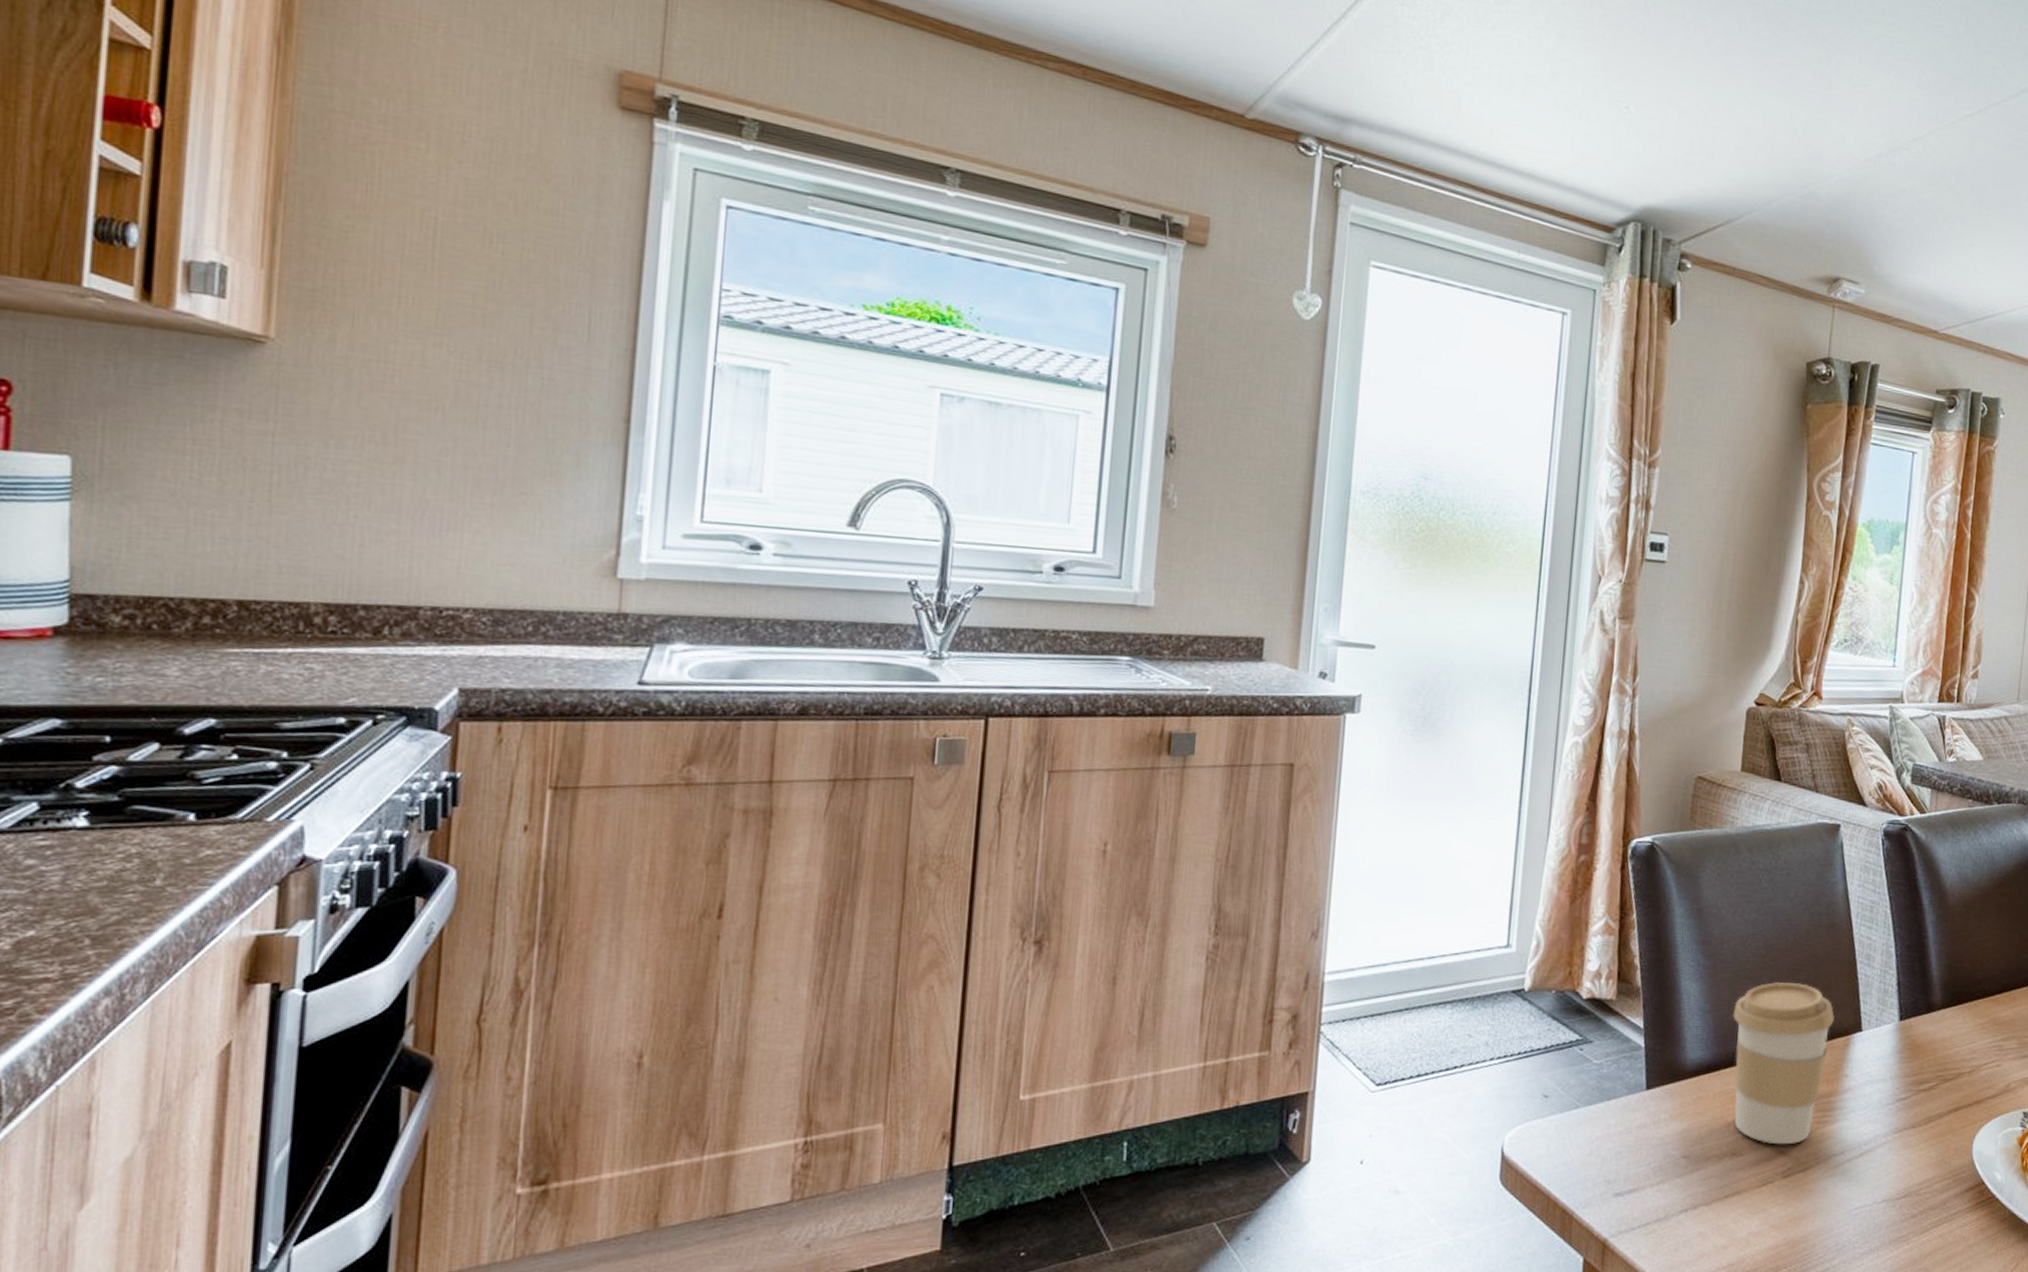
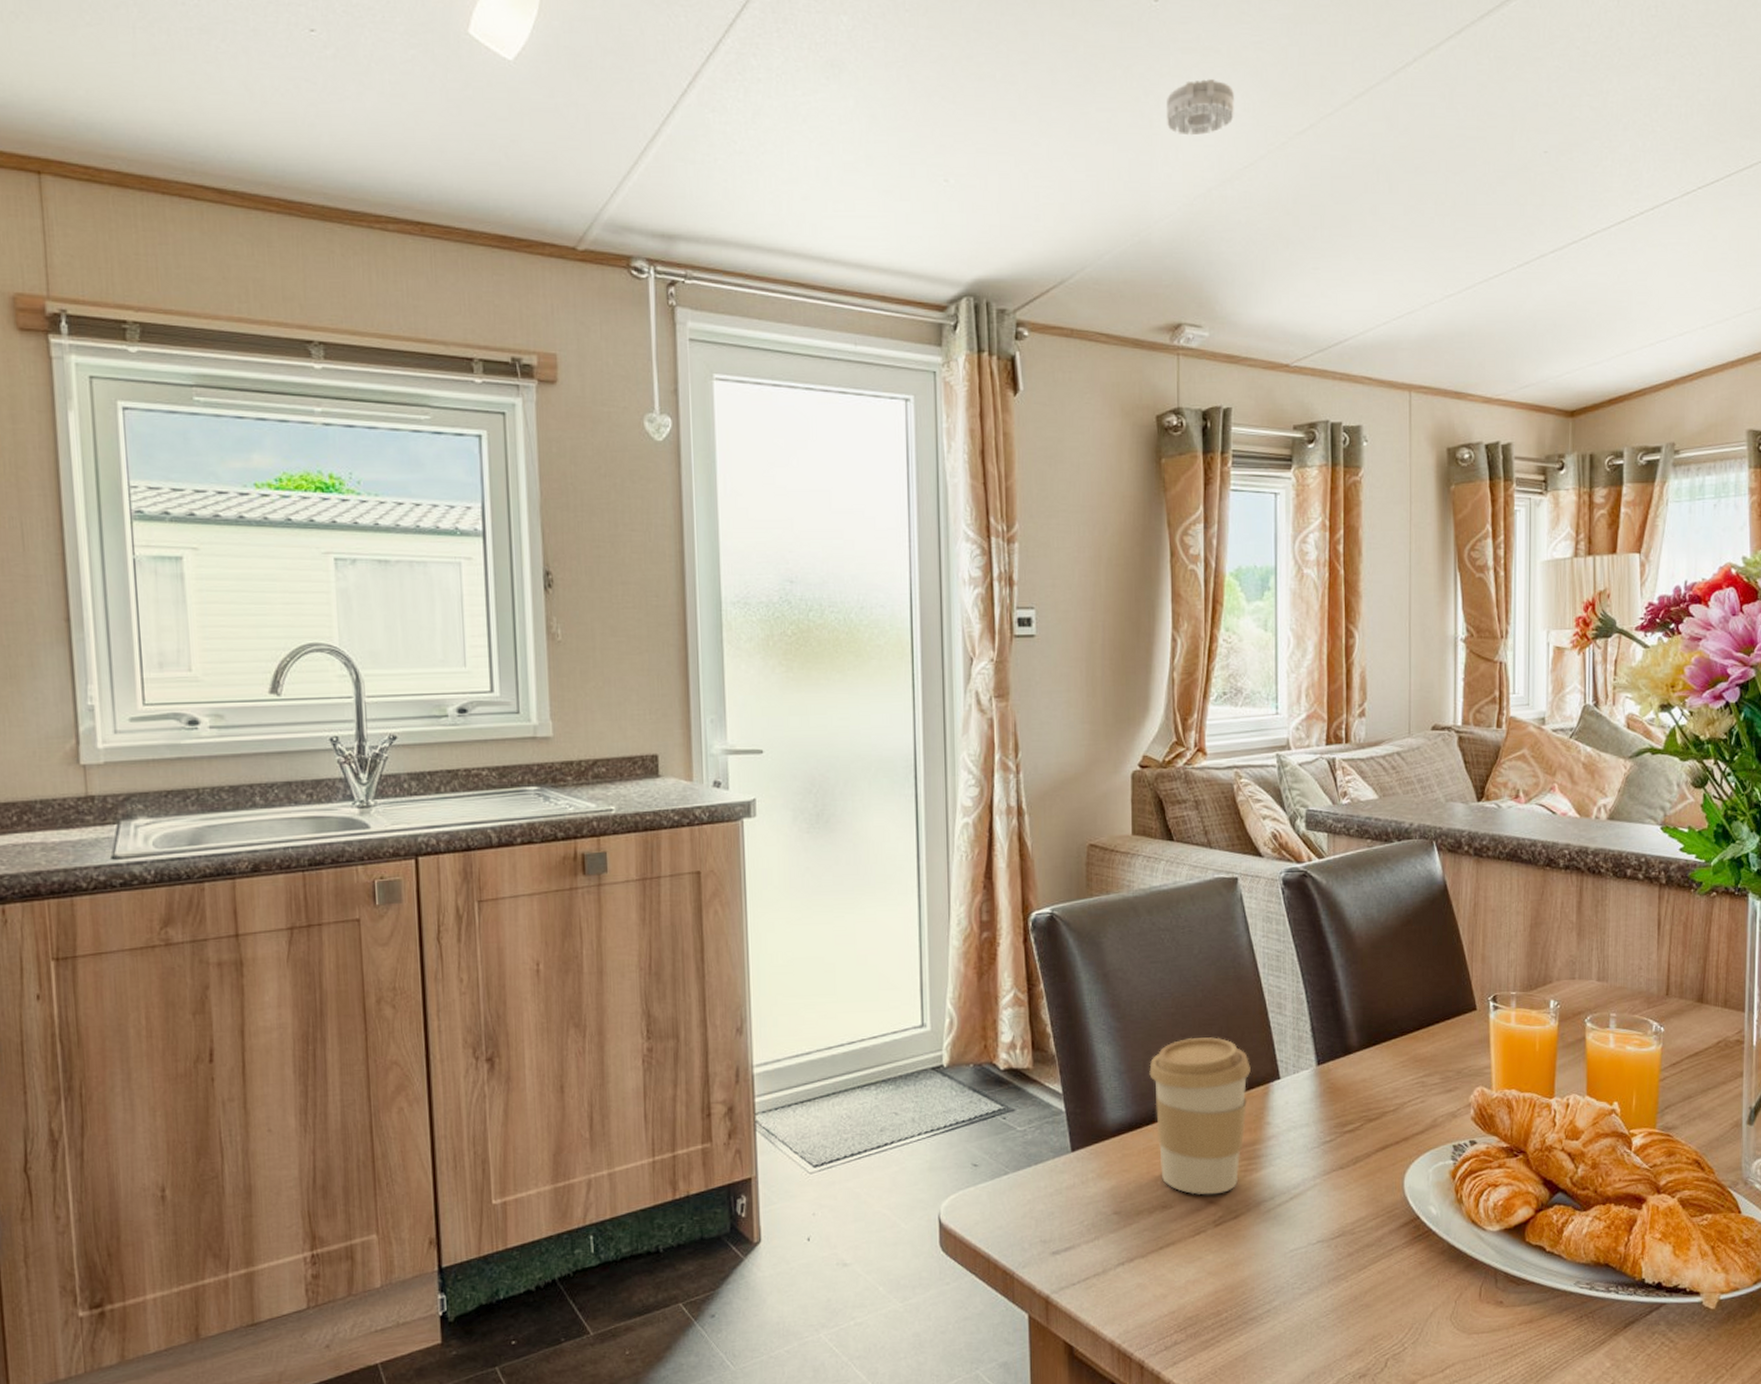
smoke detector: none [1844,50,1911,104] -> present [1166,79,1234,136]

